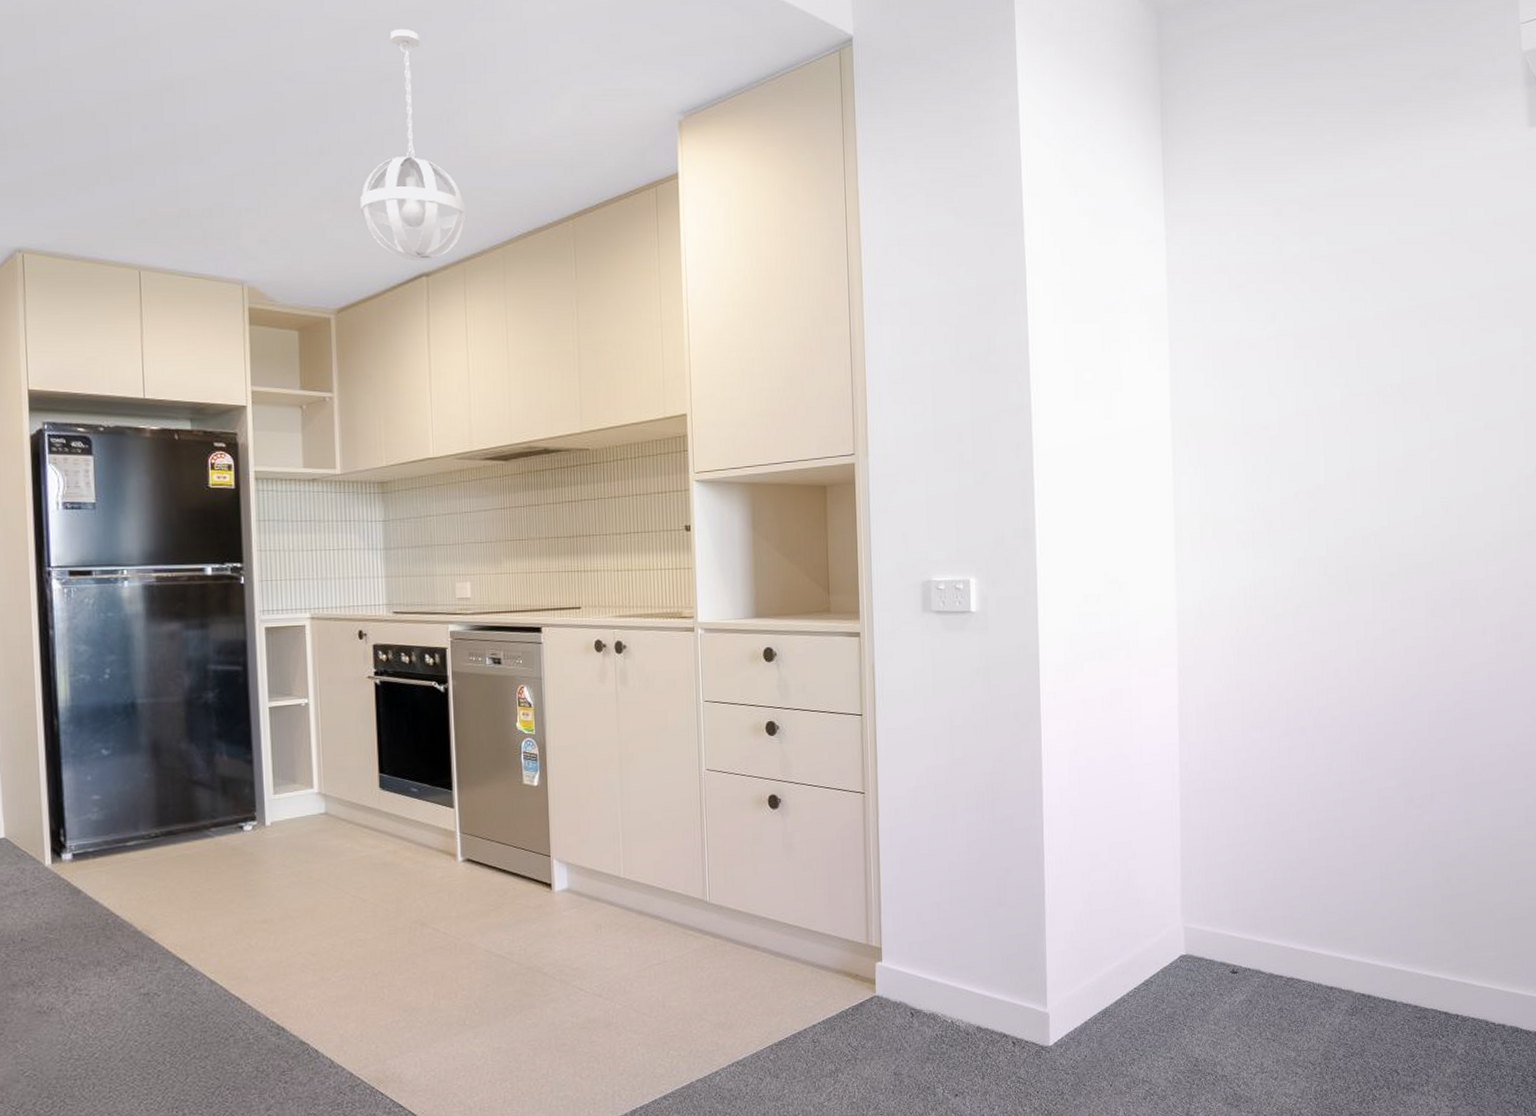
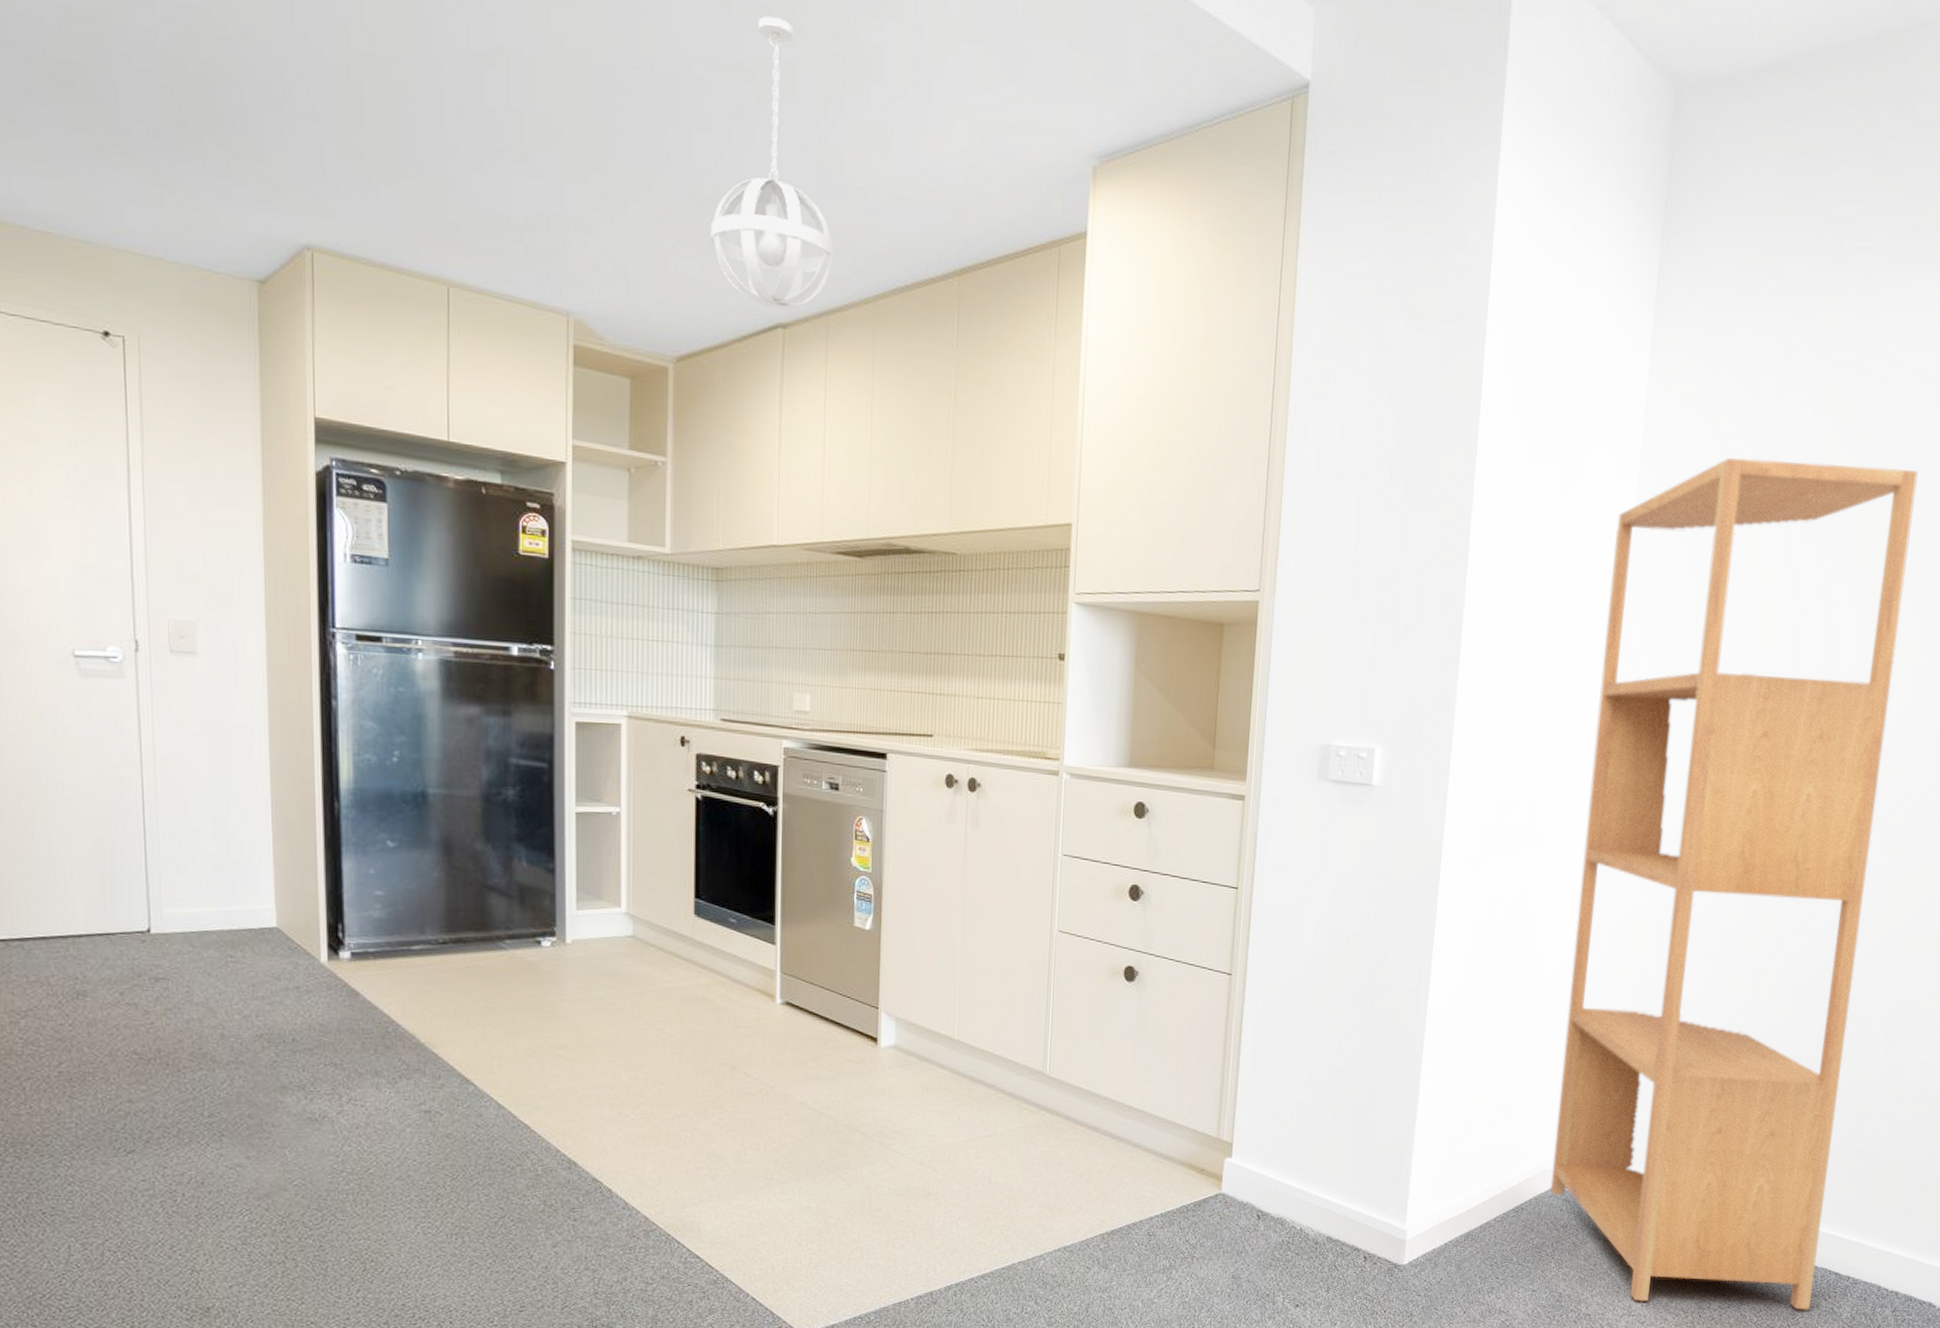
bookshelf: none [1155,298,1427,1059] -> present [1550,458,1918,1310]

